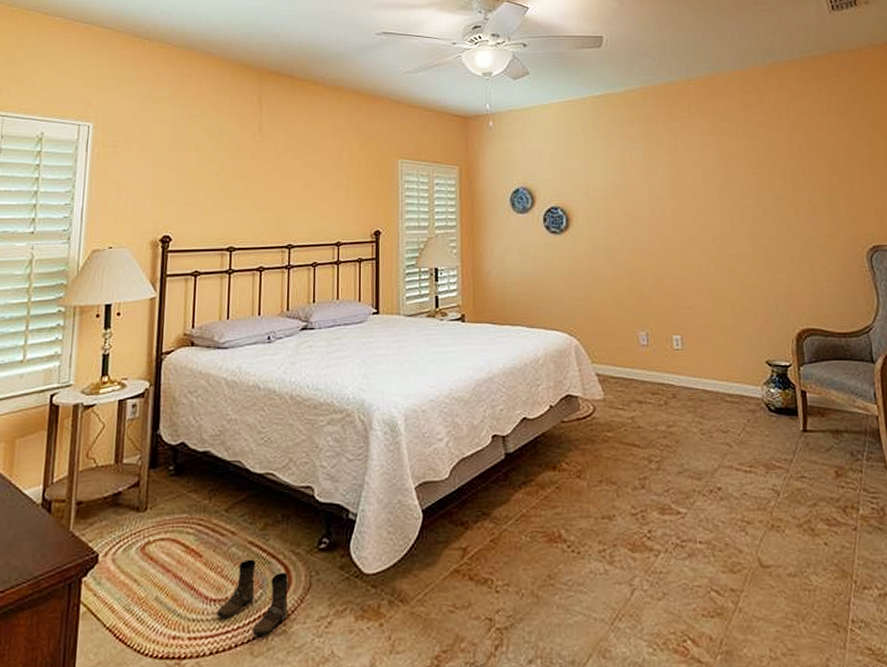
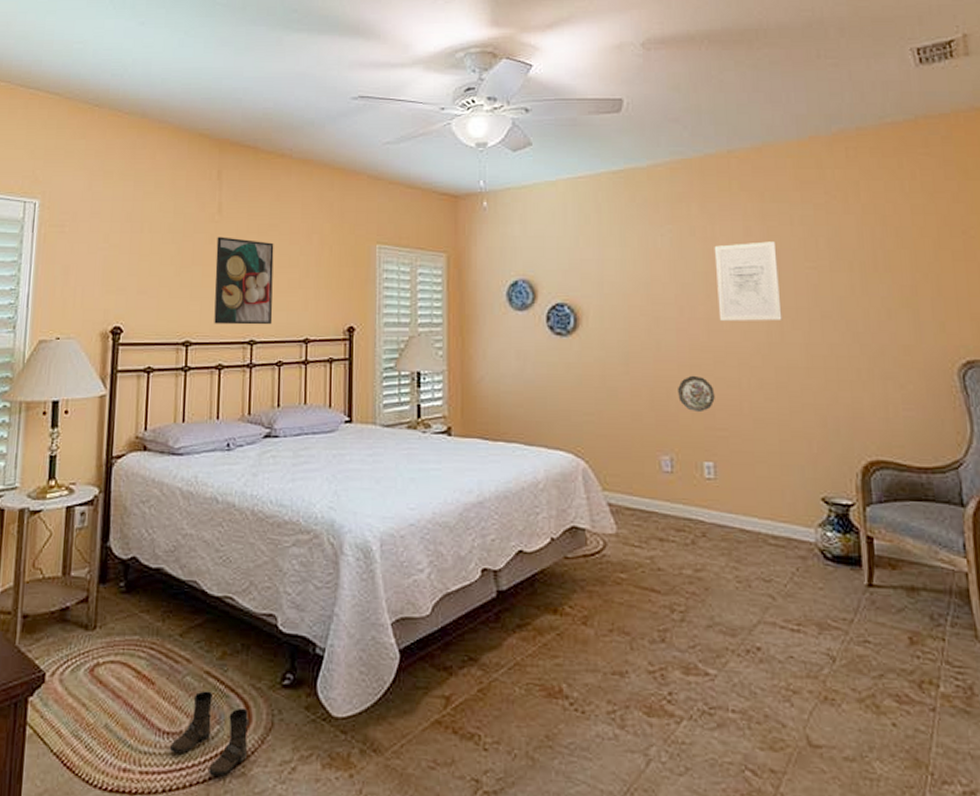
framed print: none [255,154,309,231] -> present [214,236,274,325]
decorative plate: none [651,264,681,295] -> present [678,375,715,413]
wall art: none [678,153,732,218] -> present [714,241,782,321]

